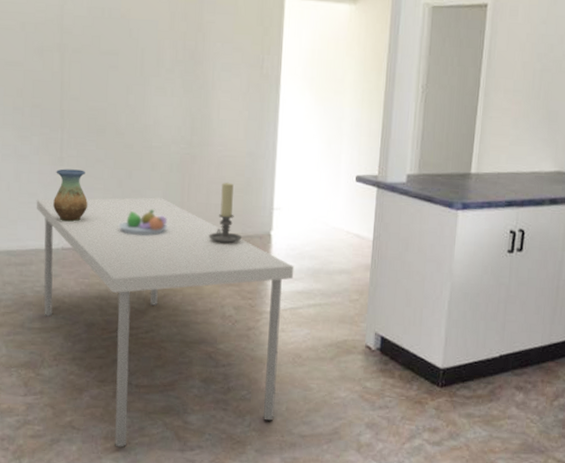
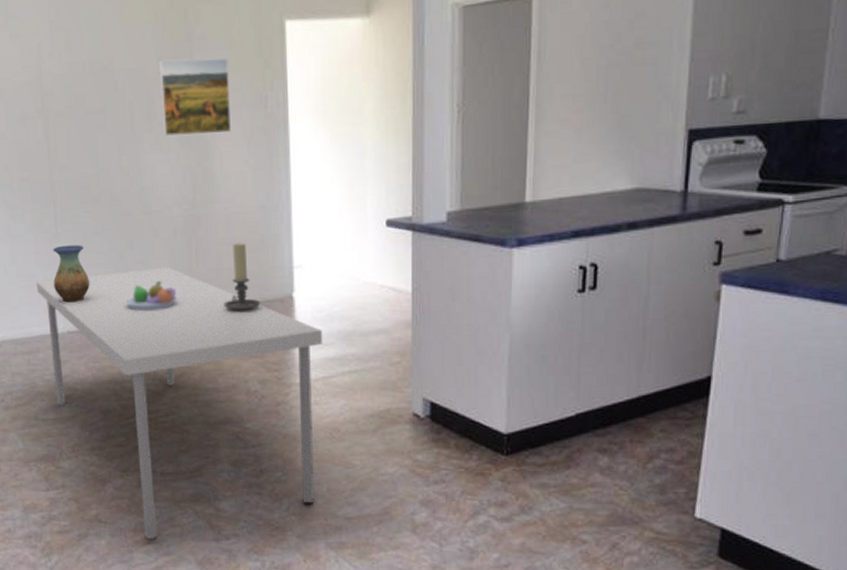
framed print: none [169,15,234,86] -> present [158,57,231,136]

